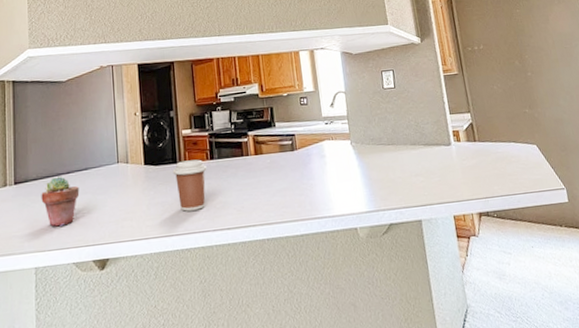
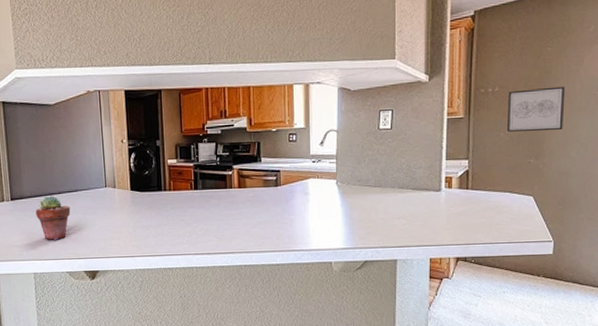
coffee cup: present [172,159,207,212] -> none [157,188,191,235]
wall art: none [492,42,547,85] -> present [508,86,566,132]

